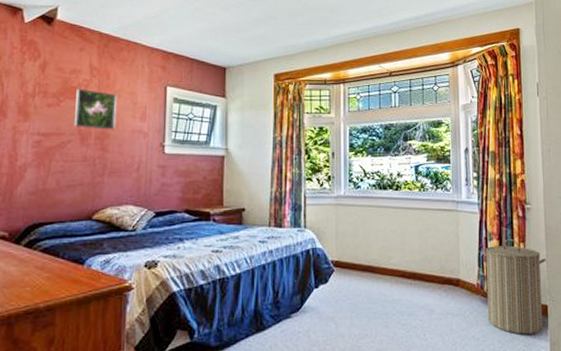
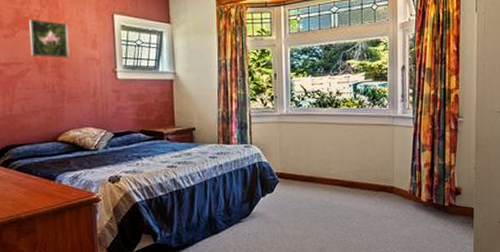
laundry hamper: present [483,239,545,335] -> none [416,150,474,233]

